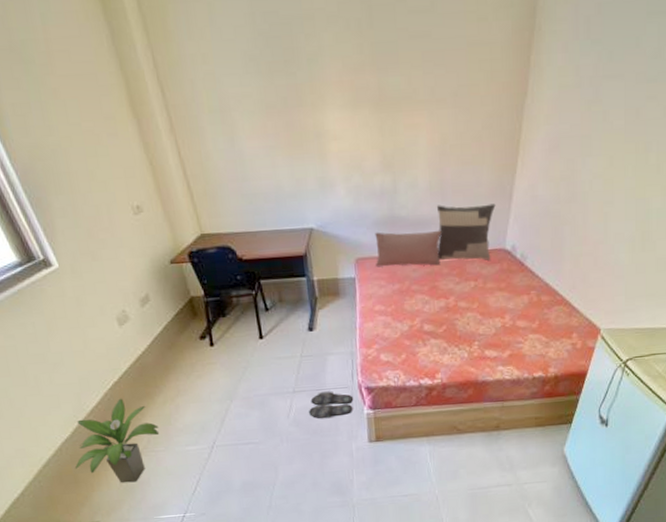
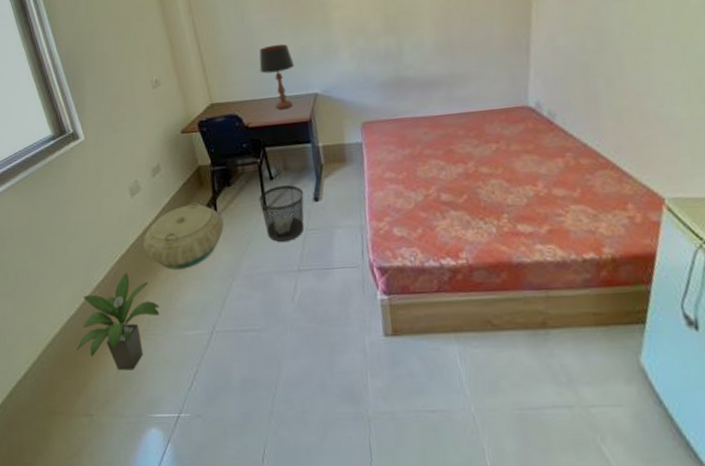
basket: none [136,332,220,394] -> present [143,202,224,270]
table lamp: none [252,174,289,243] -> present [259,44,294,110]
waste bin: none [255,315,299,367] -> present [259,184,304,242]
slippers: present [309,391,353,418] -> none [315,270,364,303]
pillow: present [375,230,442,268] -> none [381,89,455,131]
pillow: present [436,203,496,261] -> none [445,58,513,121]

